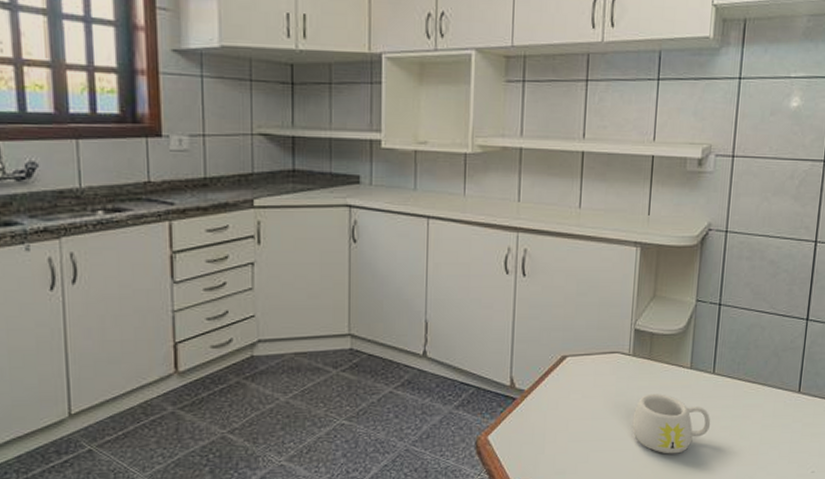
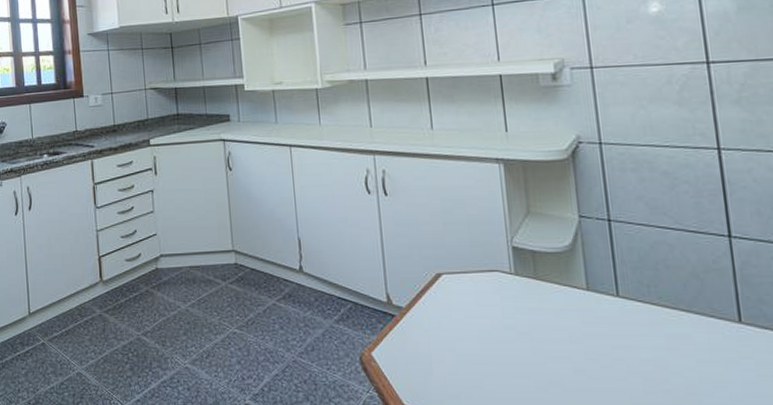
mug: present [632,393,711,454] -> none [527,316,627,387]

